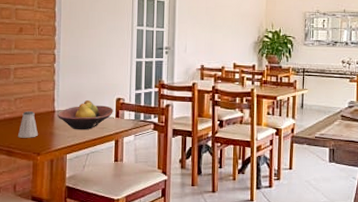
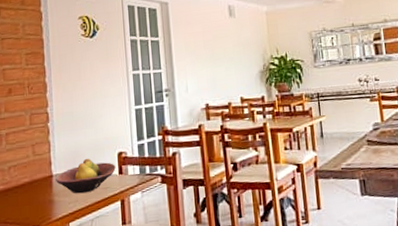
saltshaker: present [17,111,38,138] -> none [14,179,36,211]

